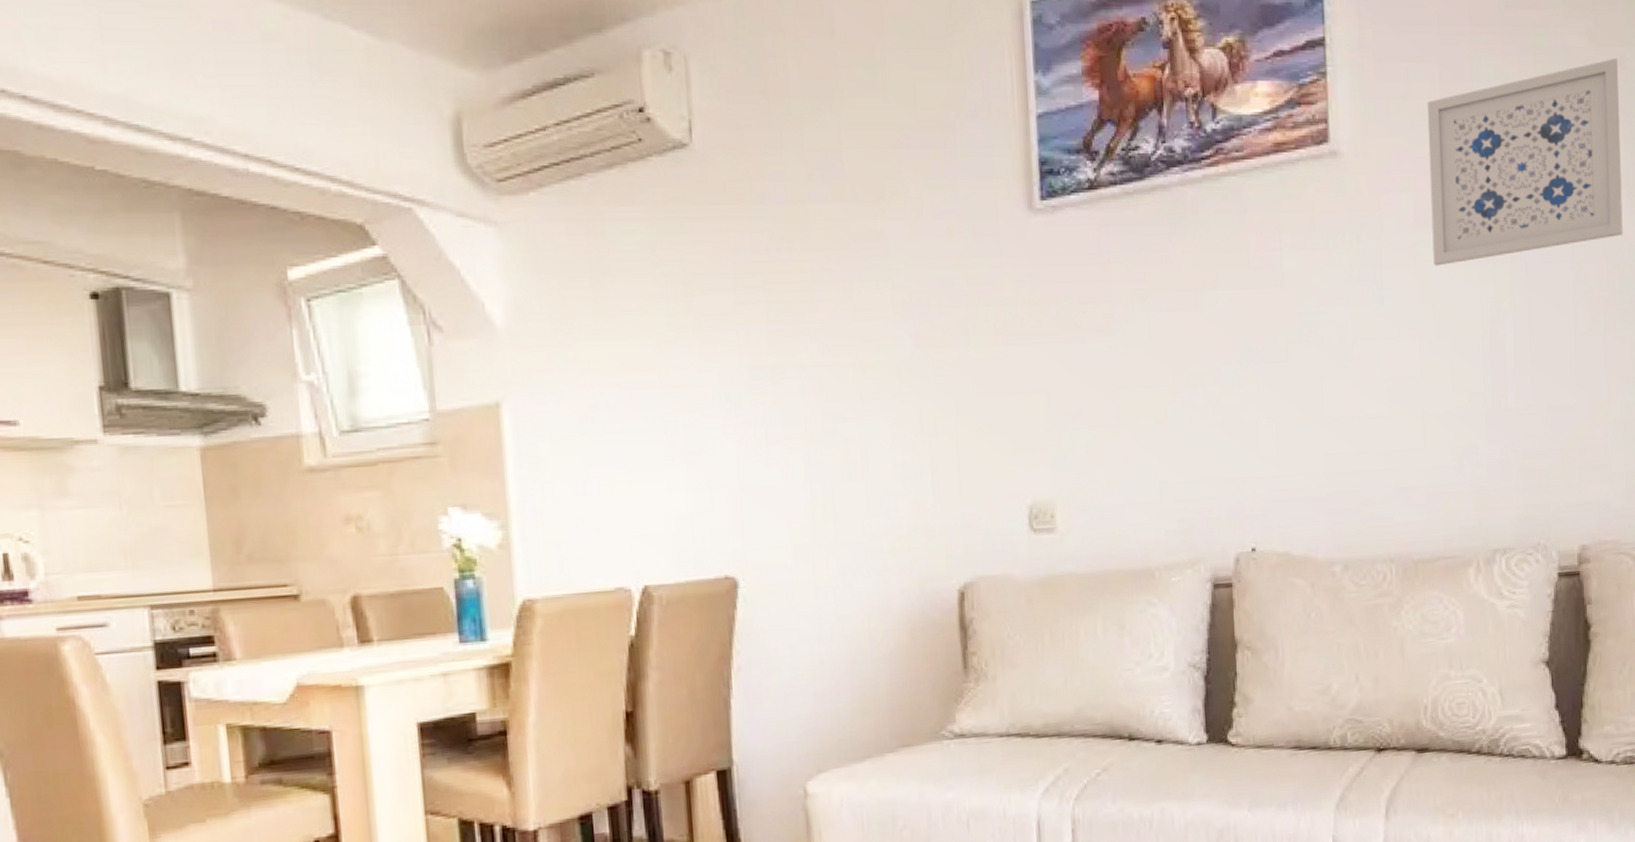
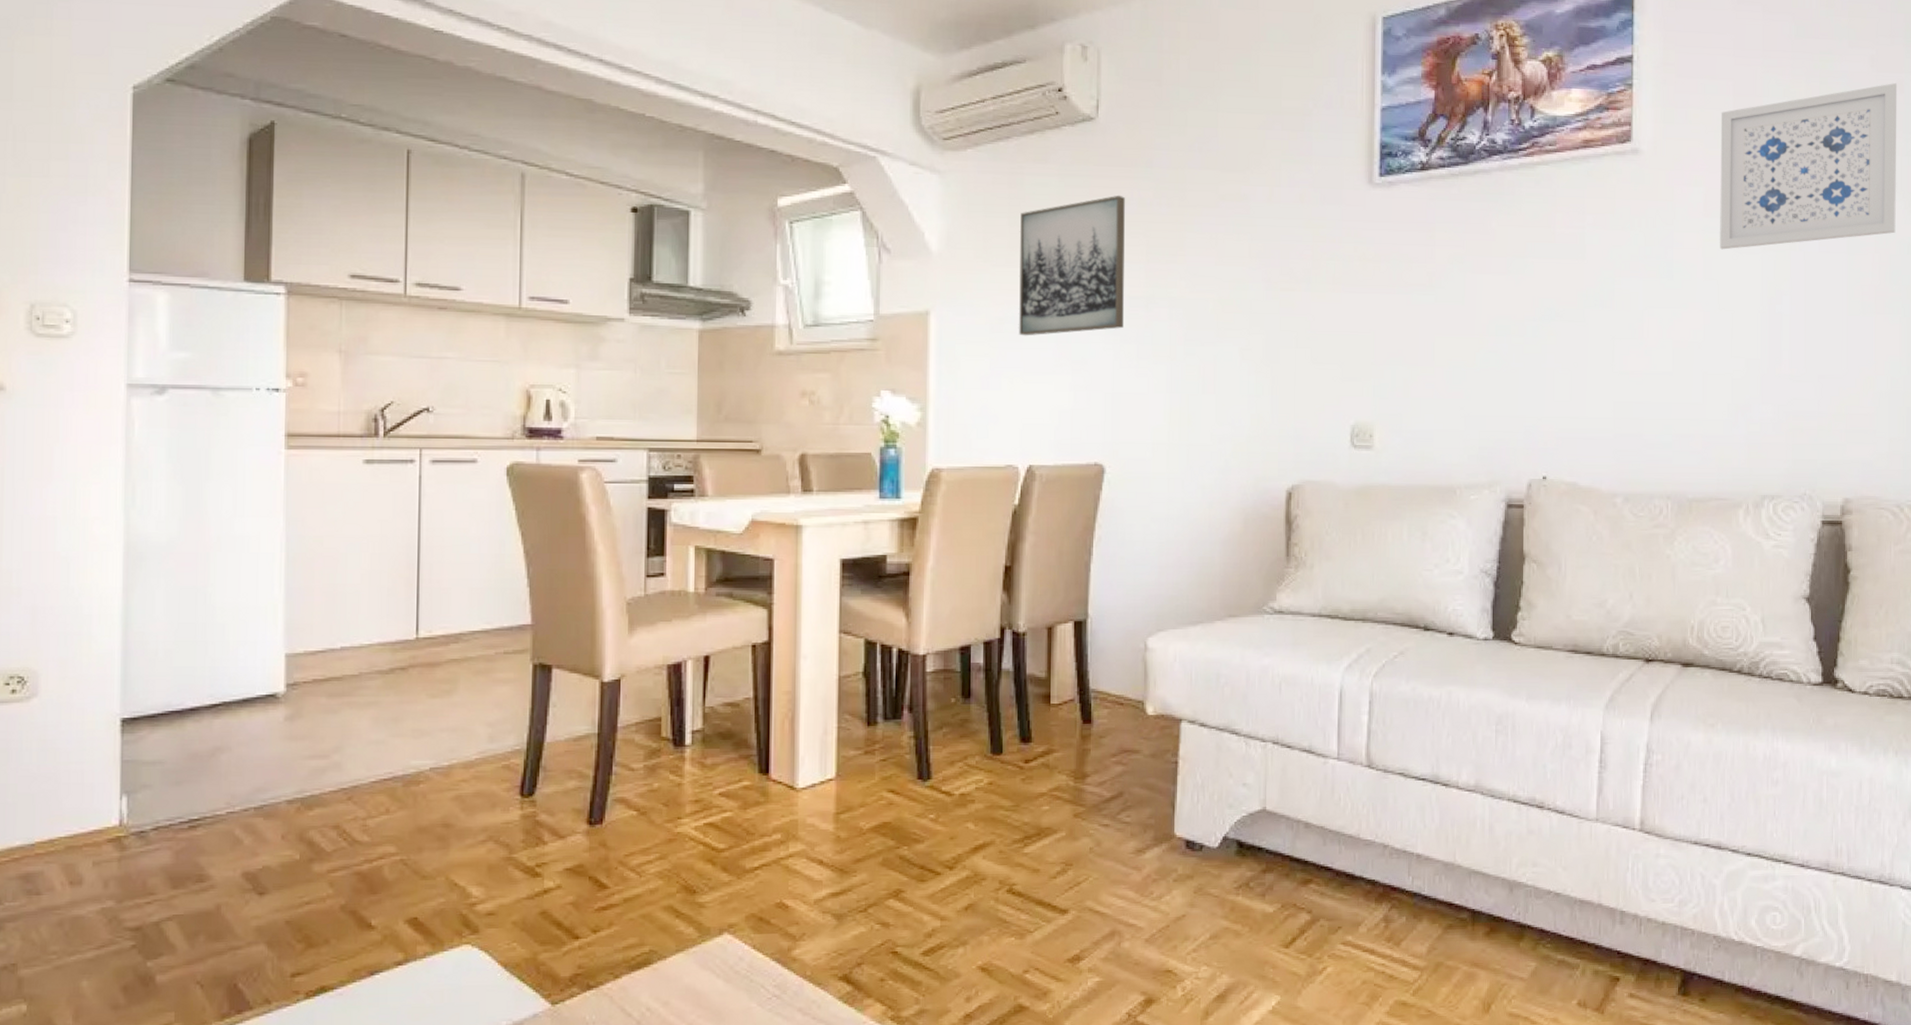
wall art: none [605,240,746,426] -> present [1019,195,1125,336]

